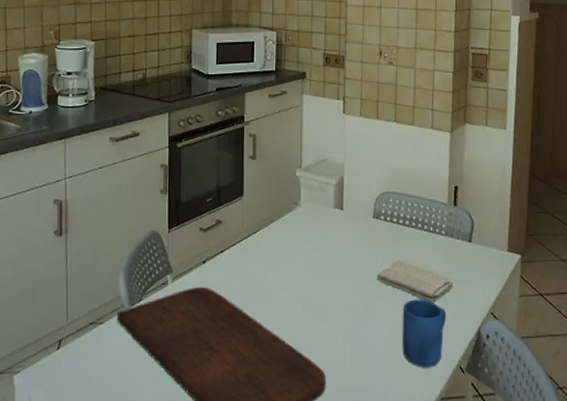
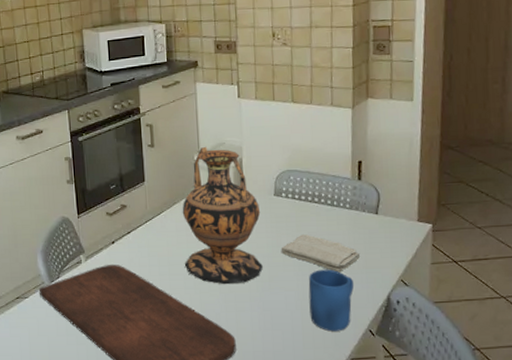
vase: none [277,161,359,314] -> present [182,146,263,285]

